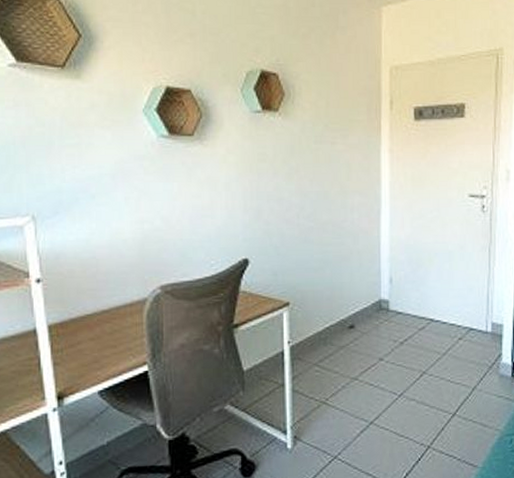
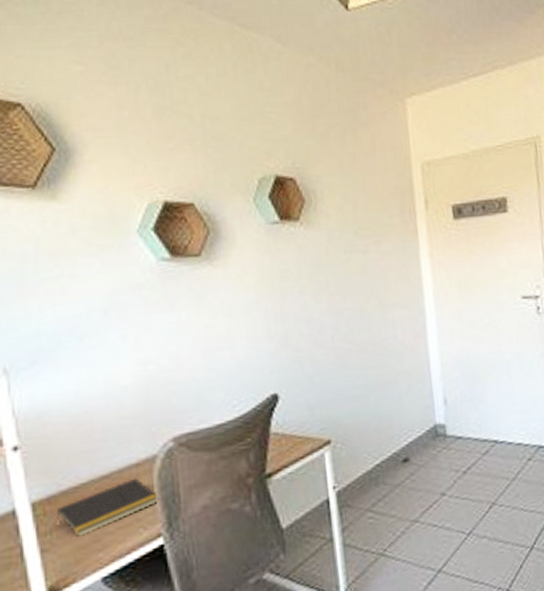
notepad: none [66,315,147,356] -> present [56,477,159,537]

